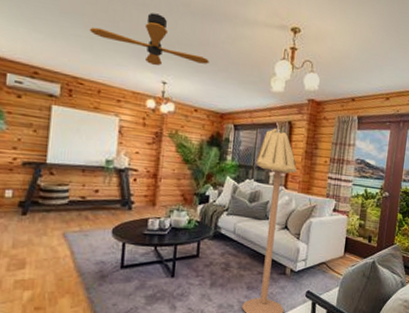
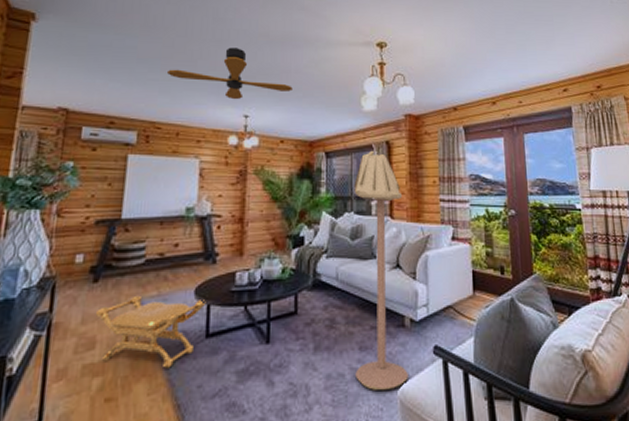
stool: none [25,229,122,289] -> present [96,295,206,368]

